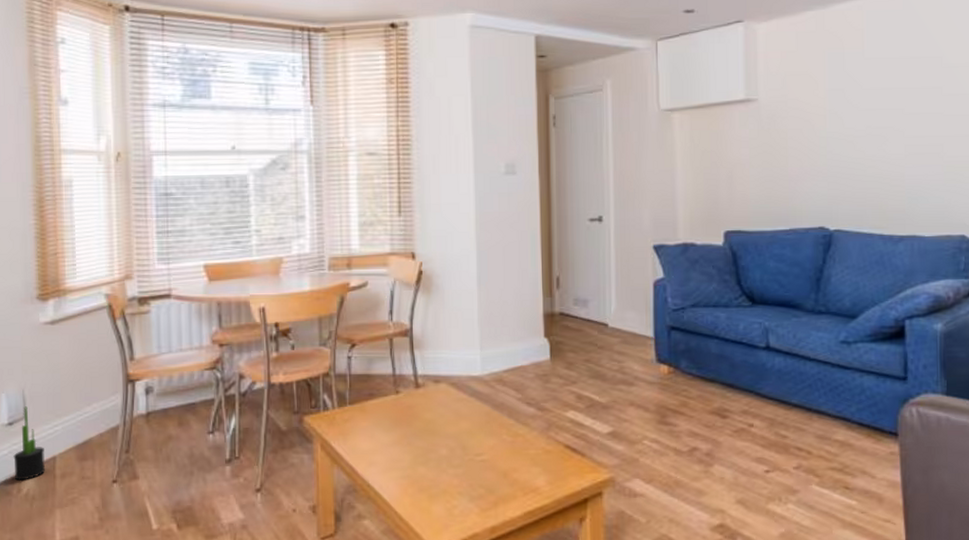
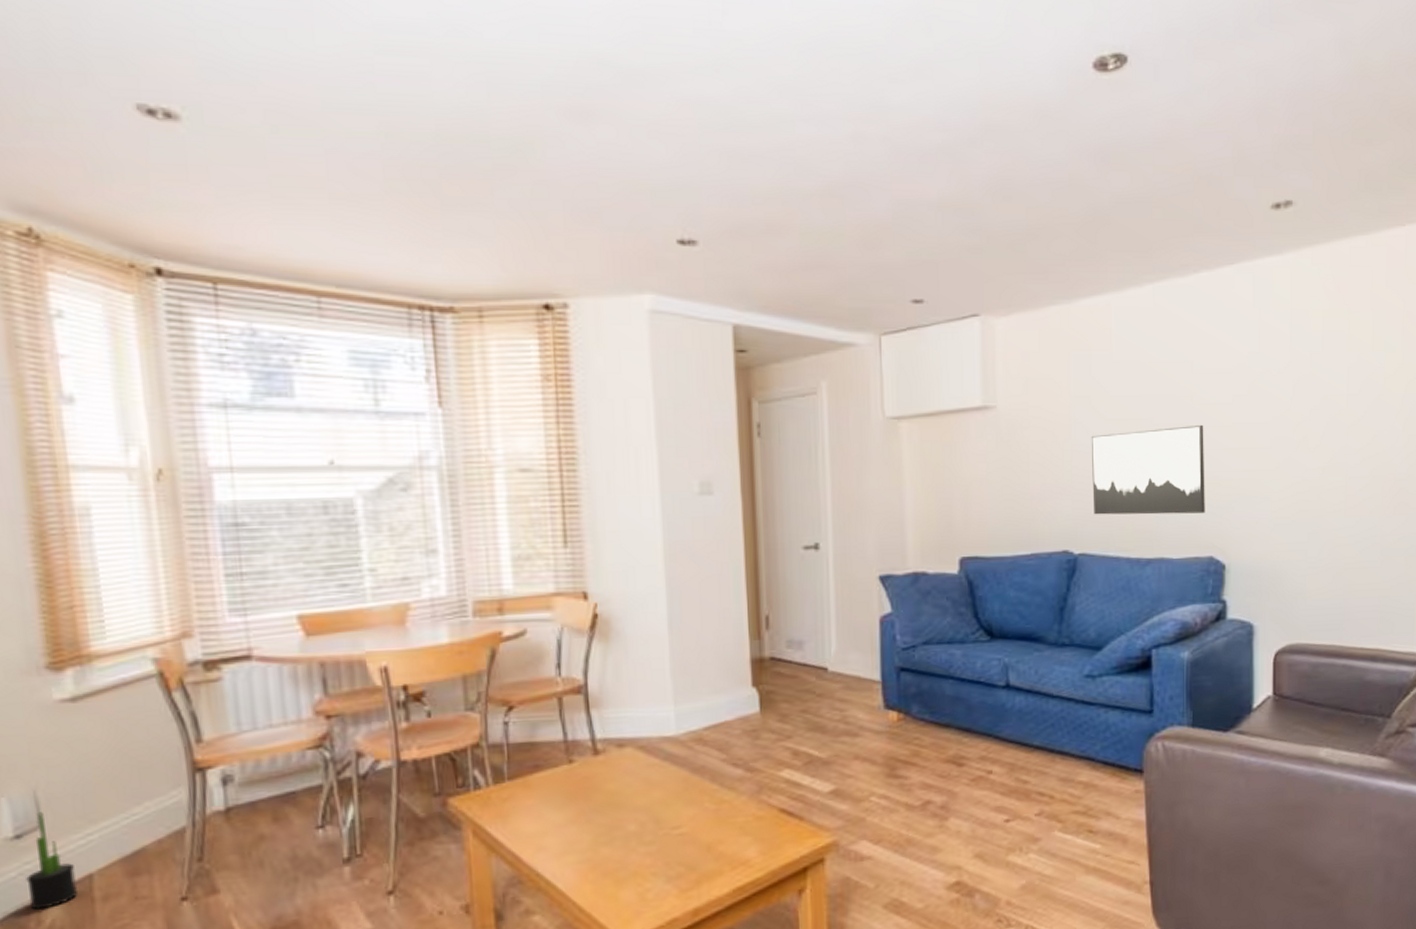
wall art: none [845,113,956,196] -> present [1091,424,1205,515]

